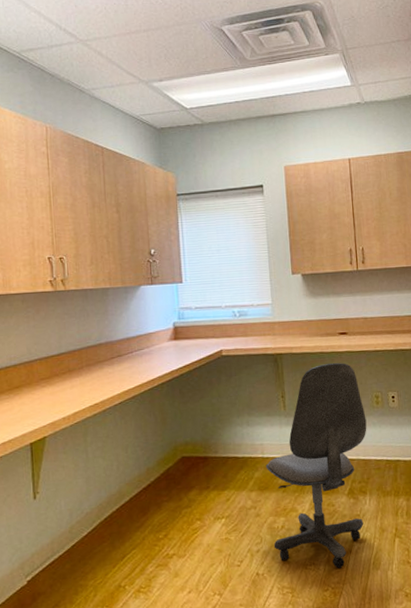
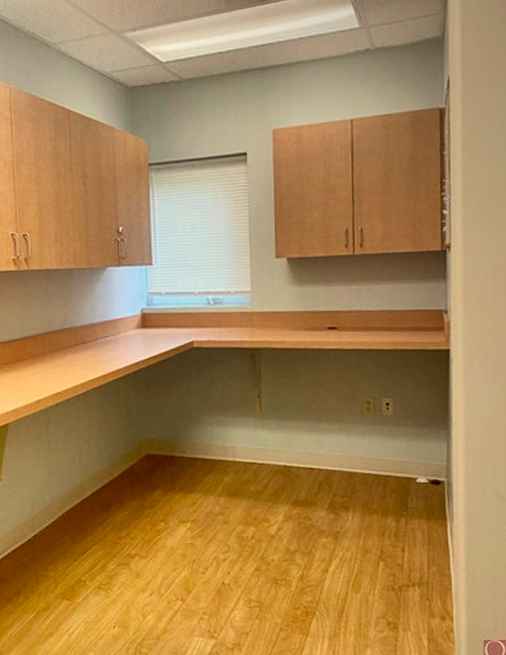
office chair: present [265,363,367,569] -> none [236,361,354,587]

